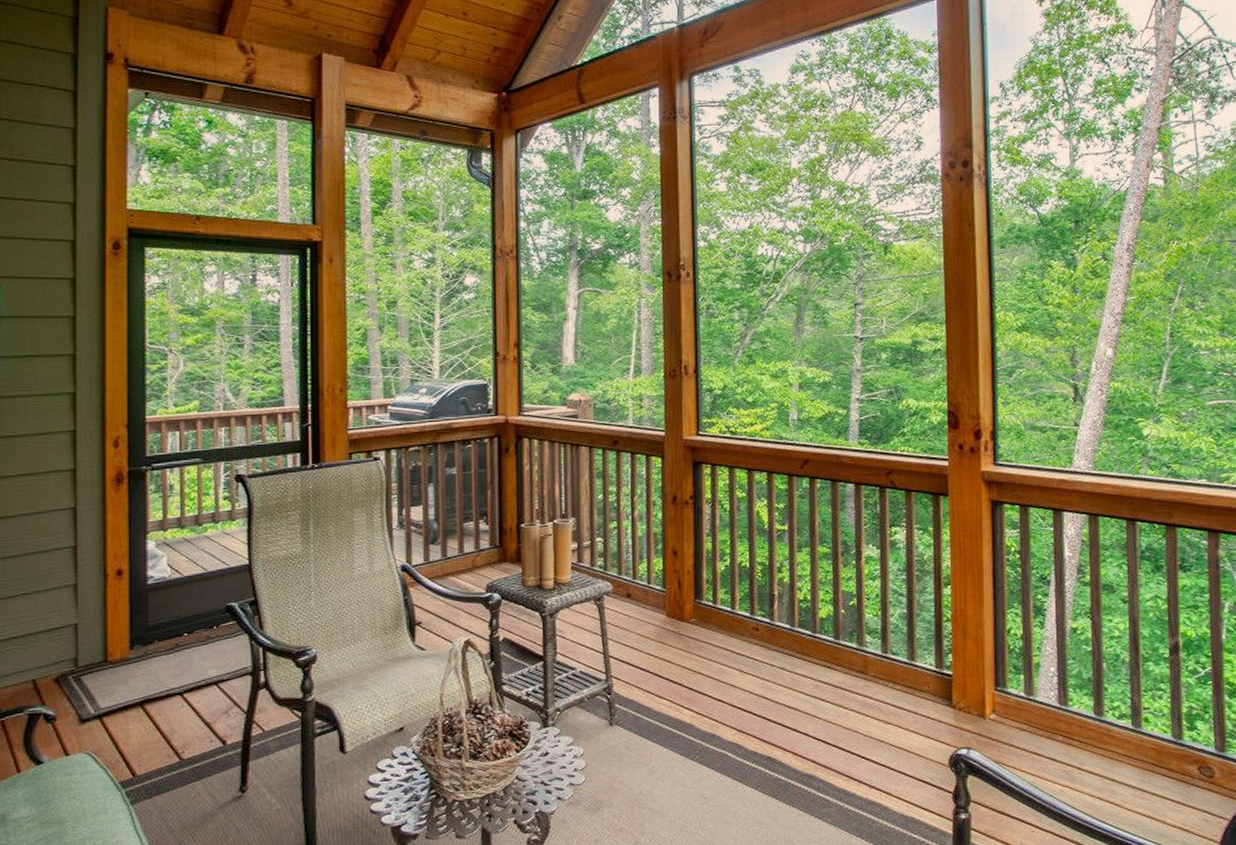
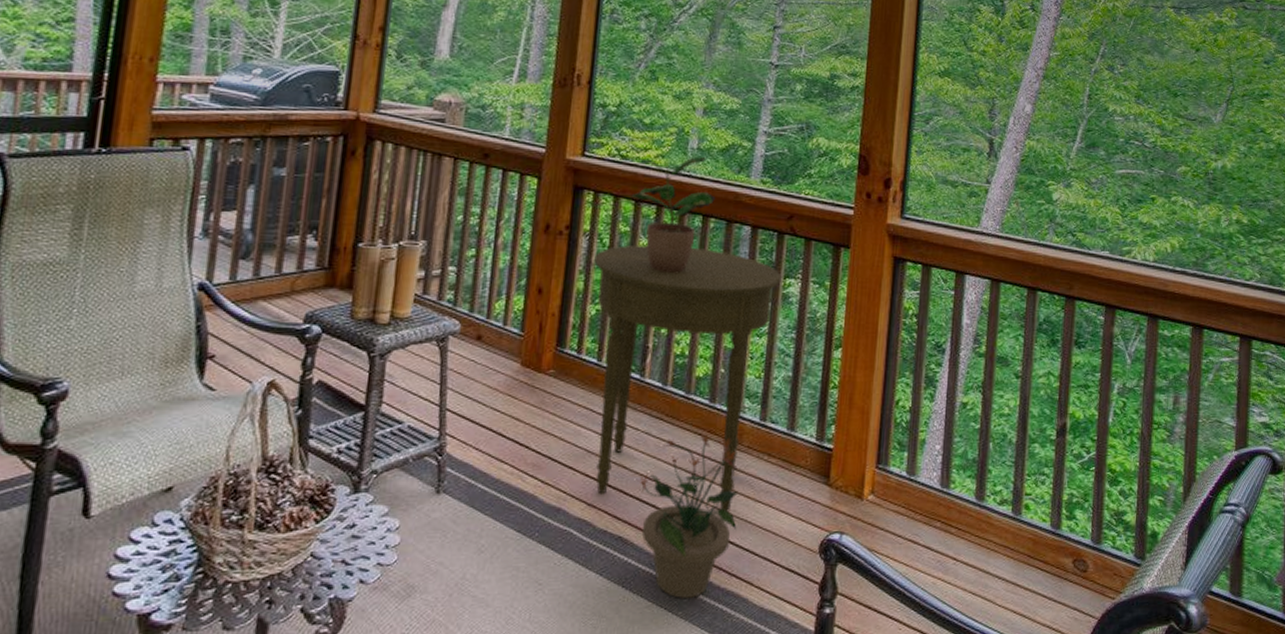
side table: none [718,506,887,734] -> present [594,244,782,513]
potted plant: none [742,425,819,530] -> present [629,156,716,273]
potted plant: none [778,667,872,808] -> present [637,434,740,598]

